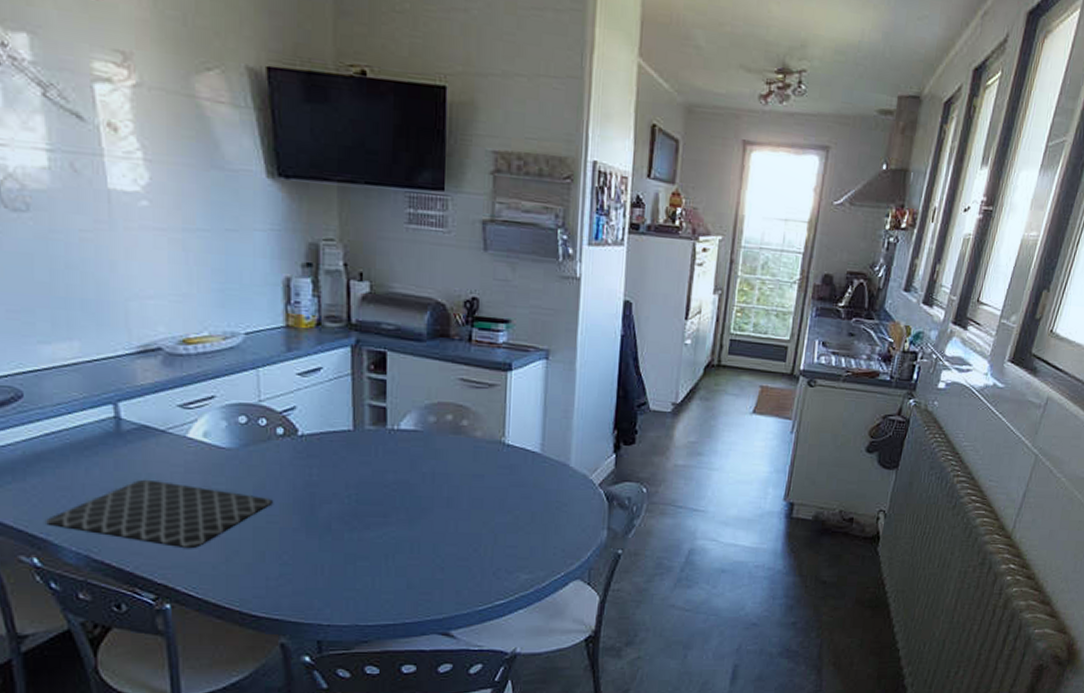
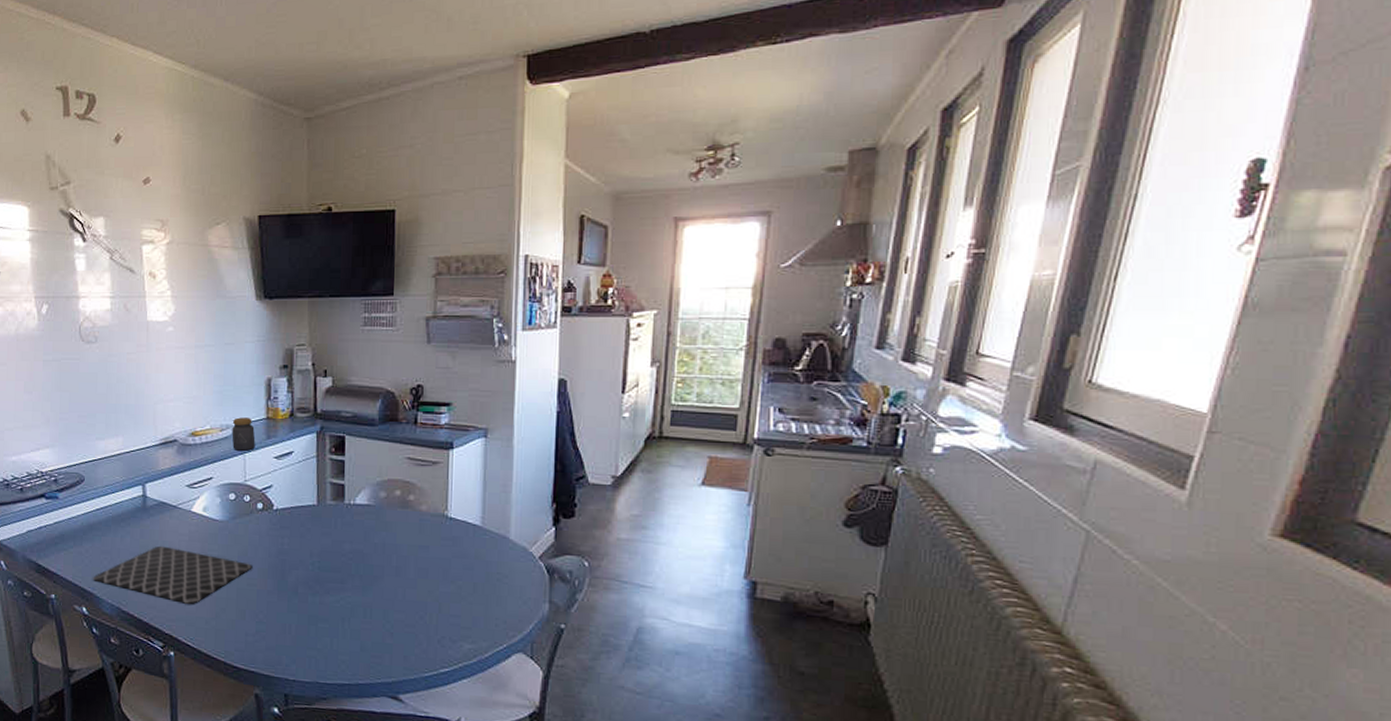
jar: none [239,323,272,365] -> present [231,417,256,451]

